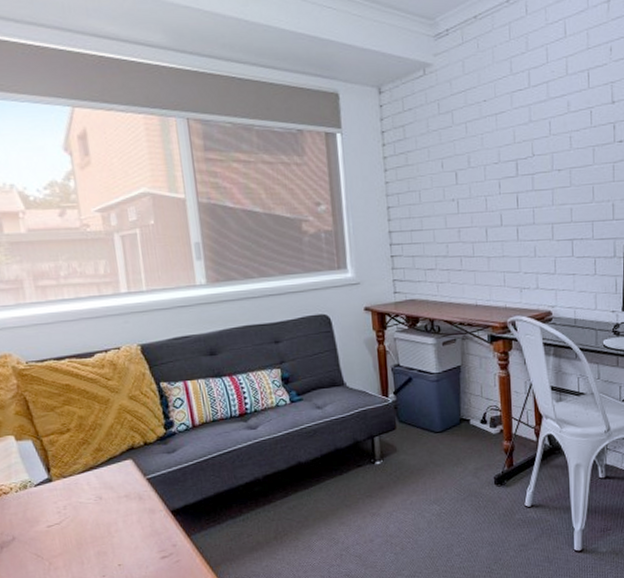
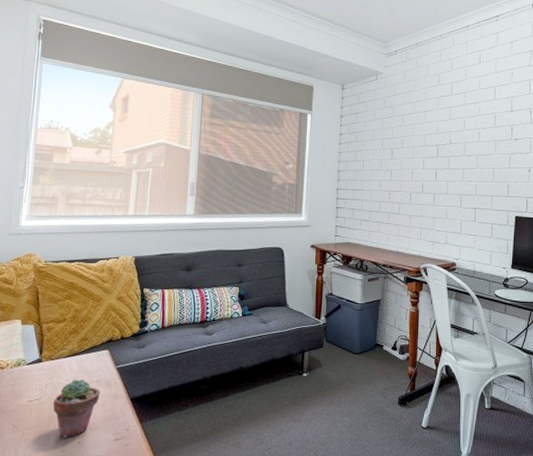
potted succulent: none [77,495,133,562] -> present [53,378,101,438]

